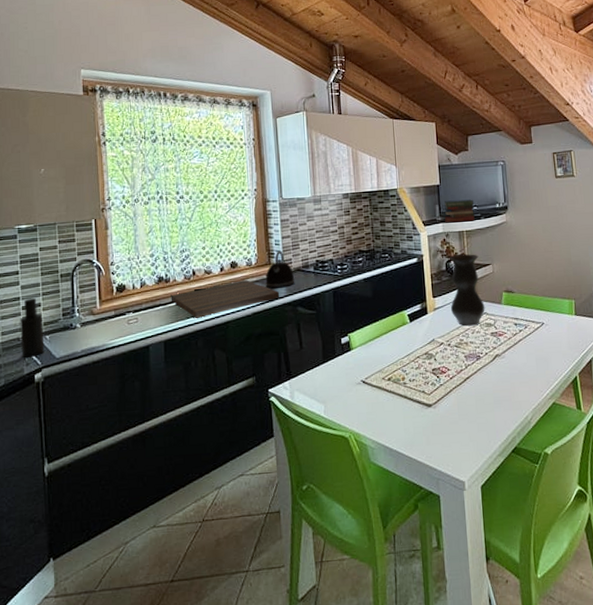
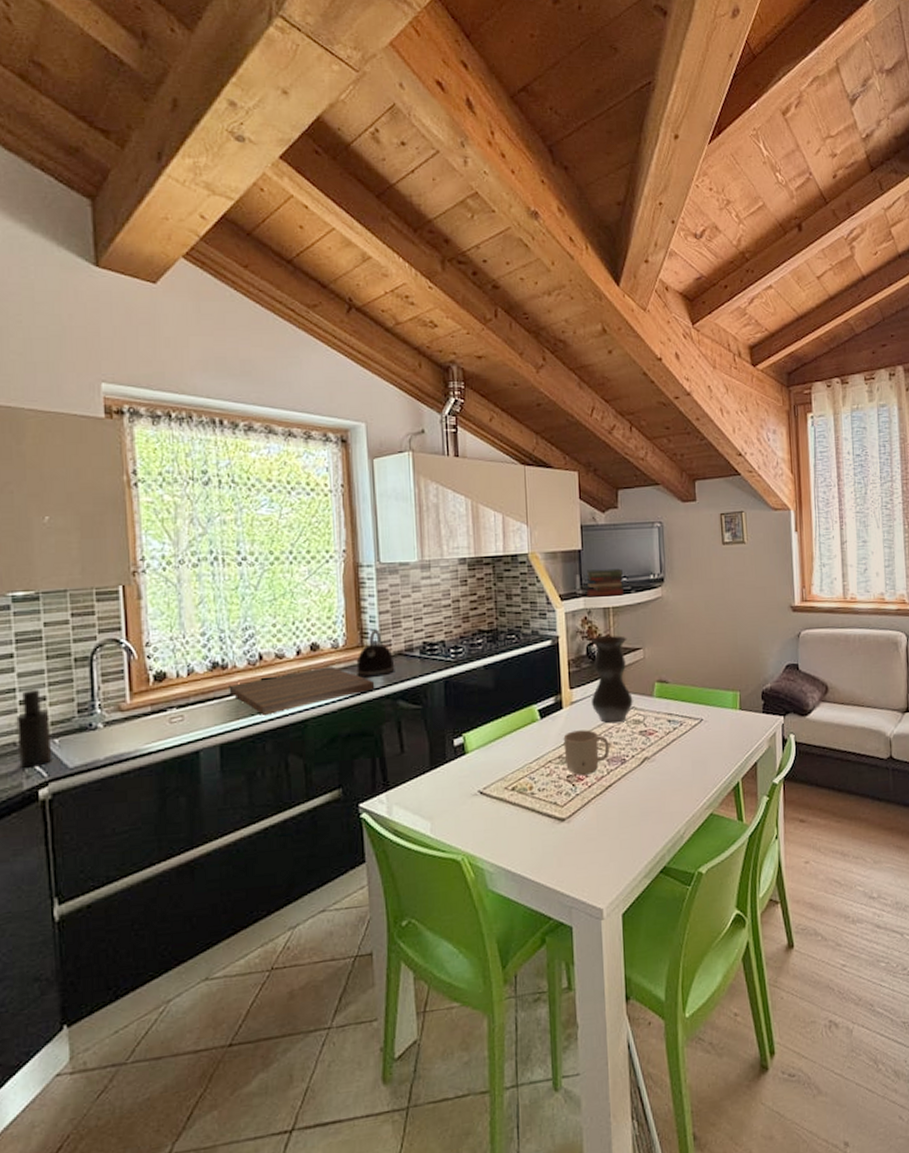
mug: none [428,331,467,369] -> present [563,729,610,776]

